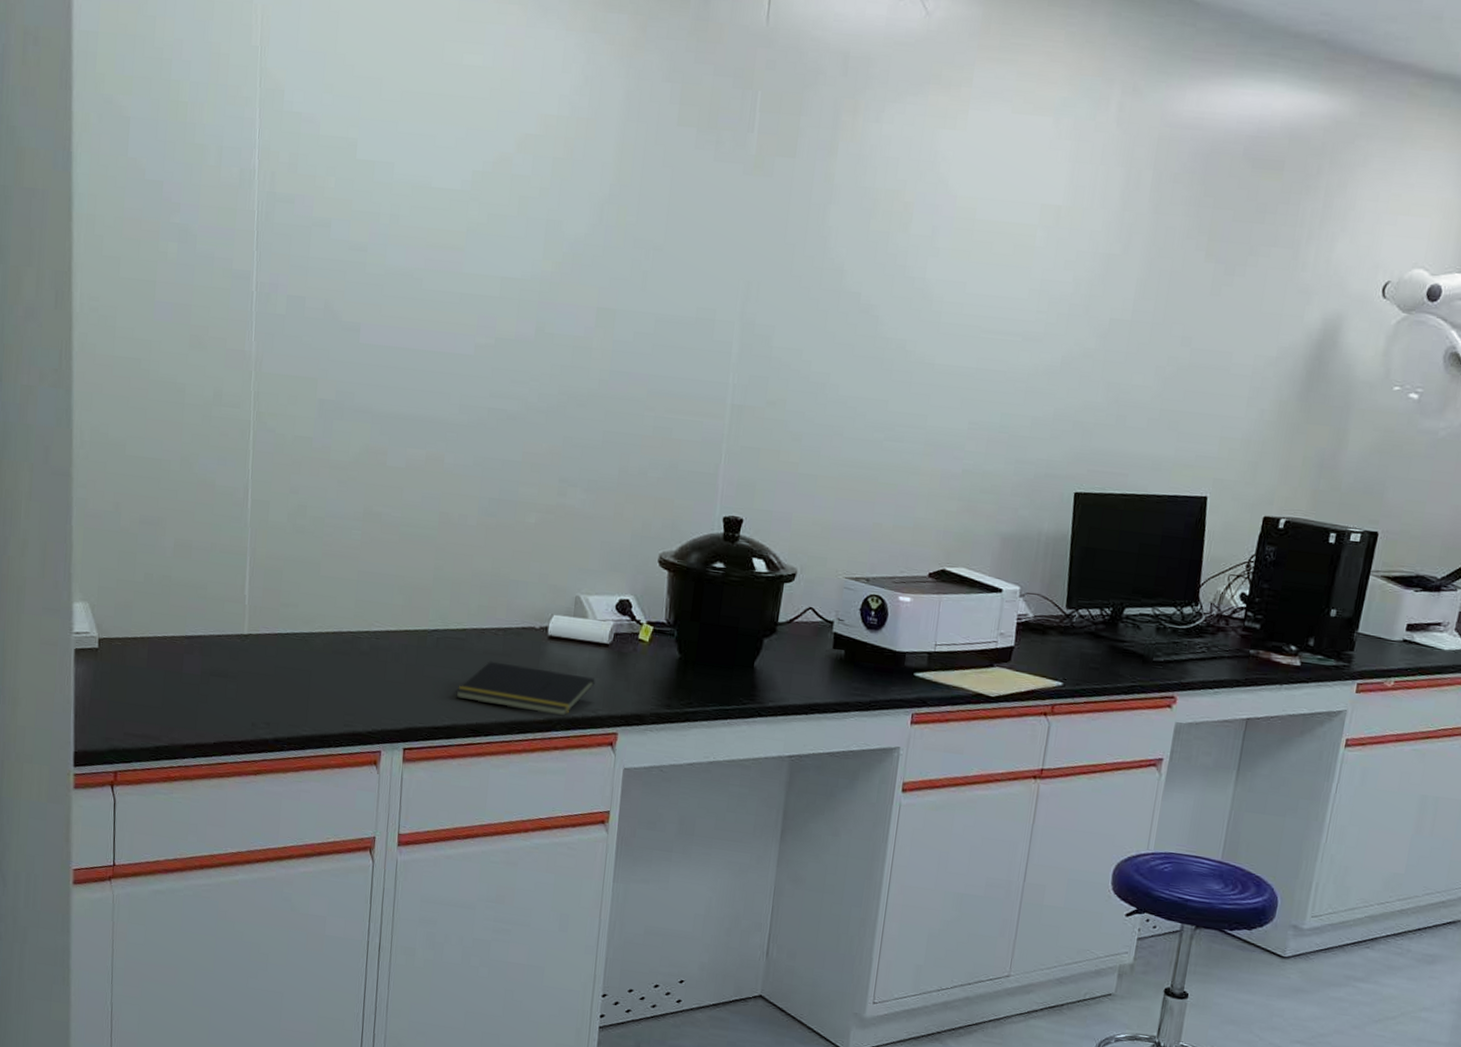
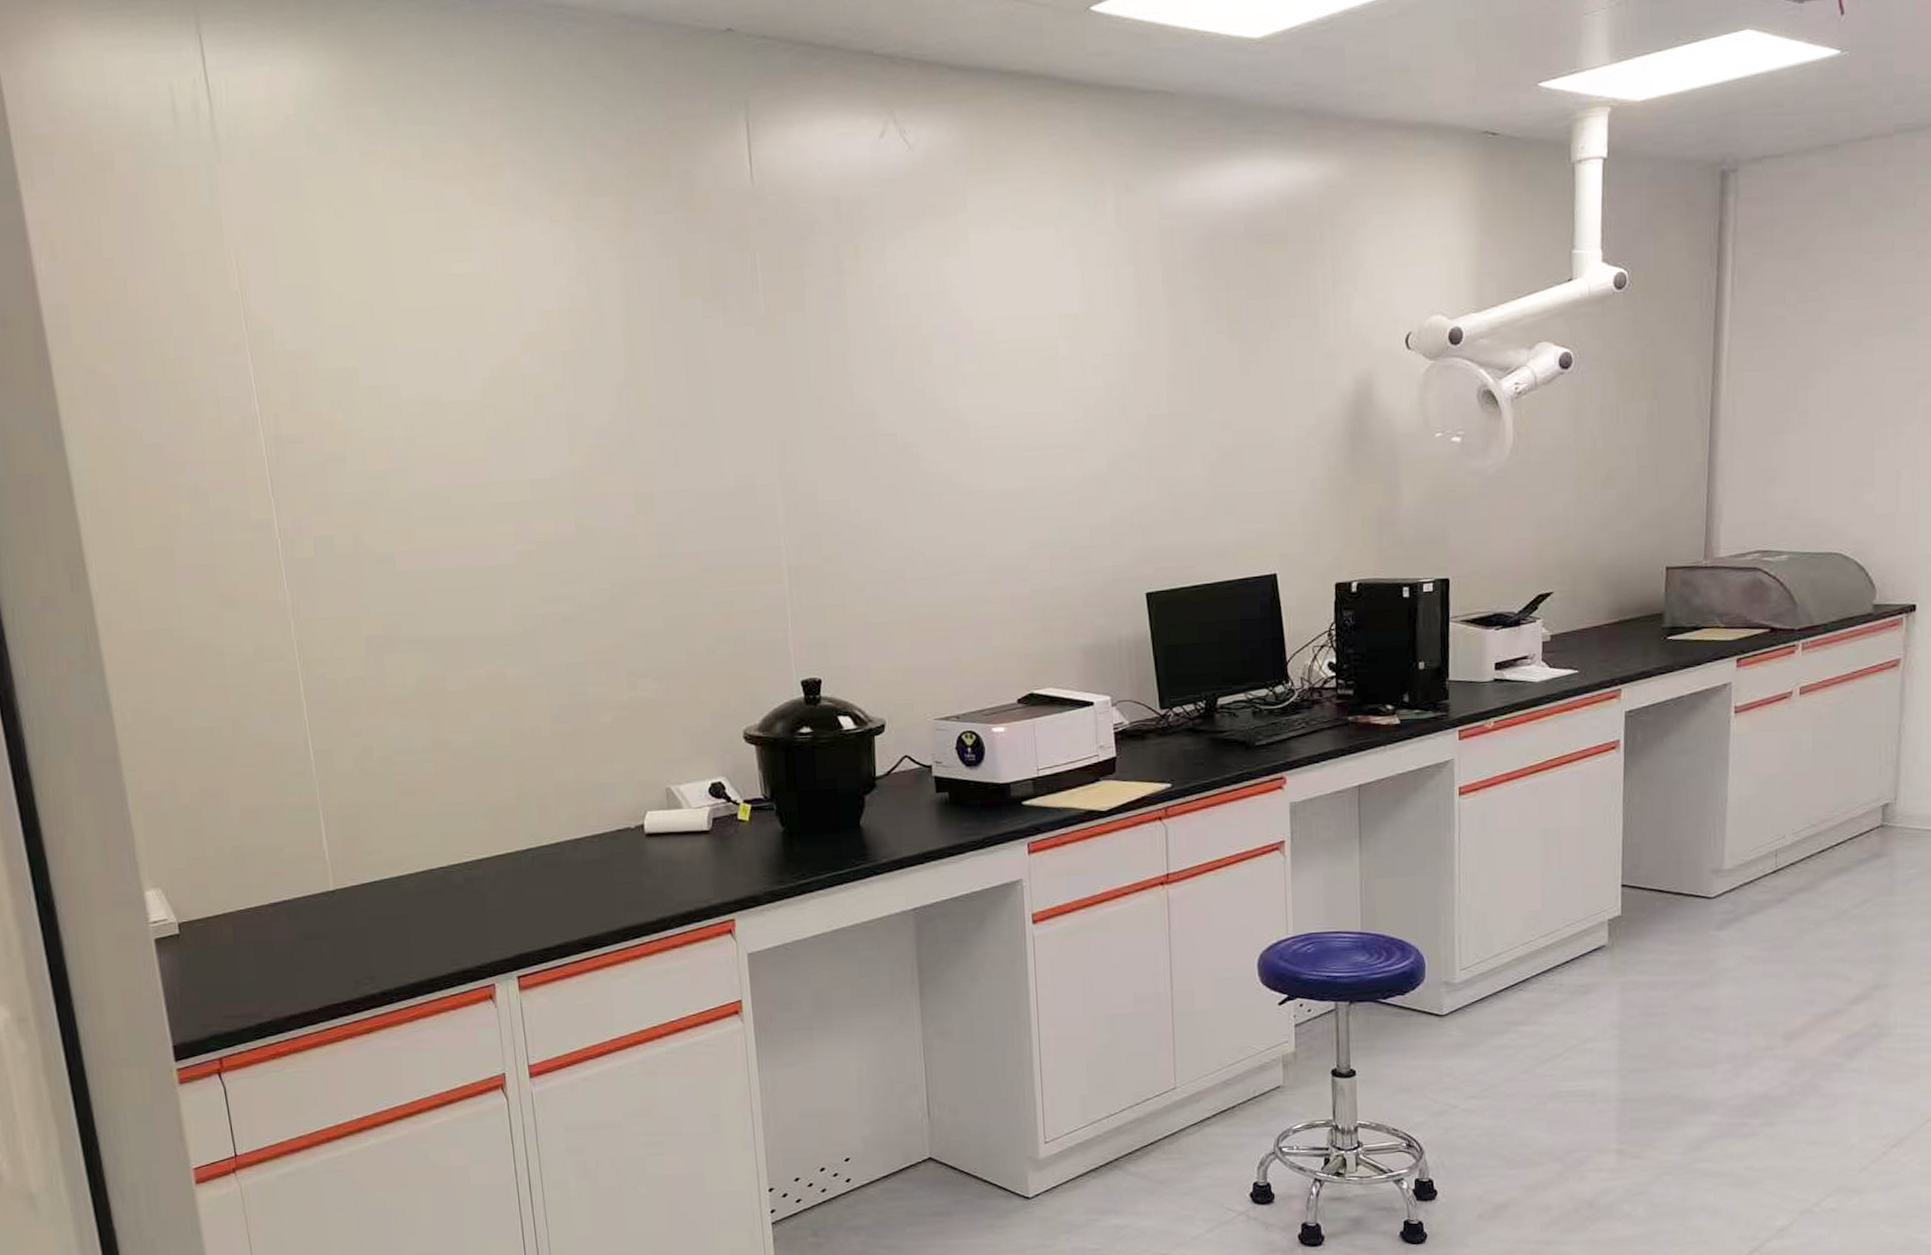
notepad: present [455,661,595,717] -> none [560,867,702,915]

